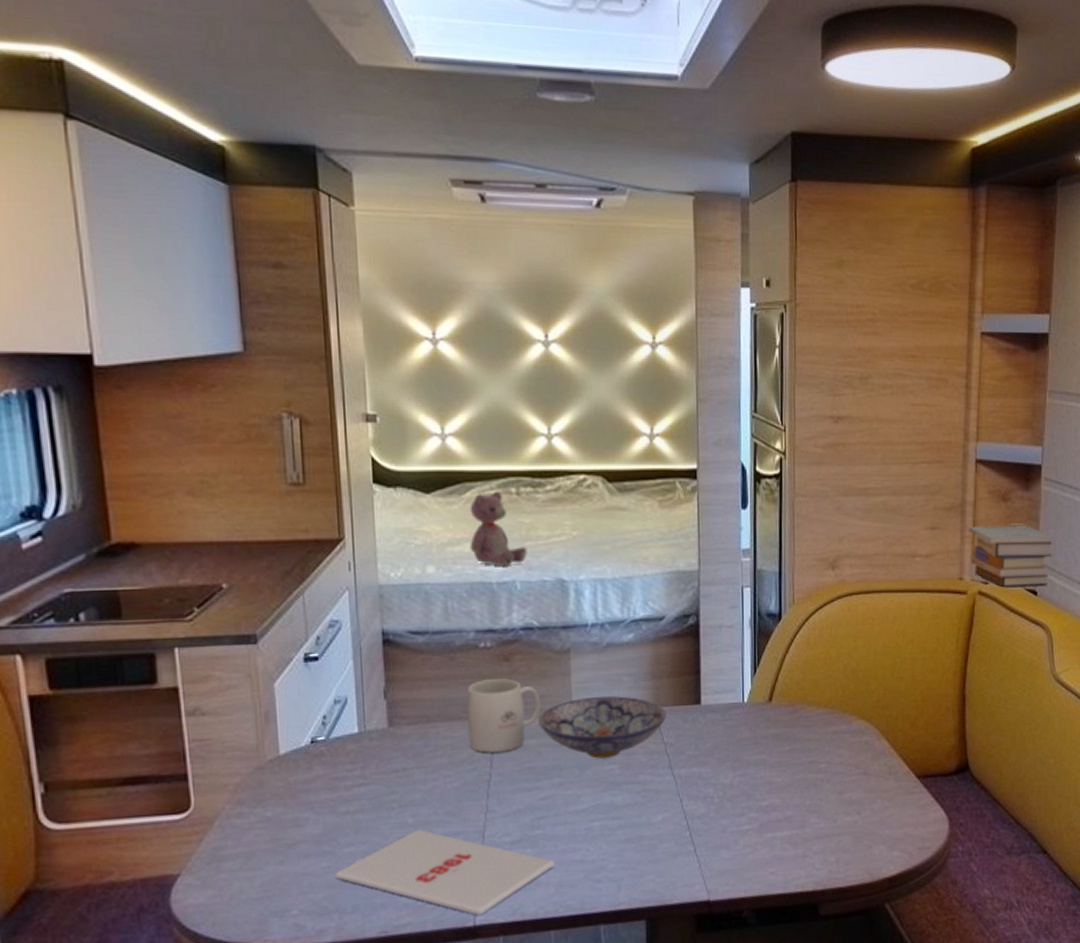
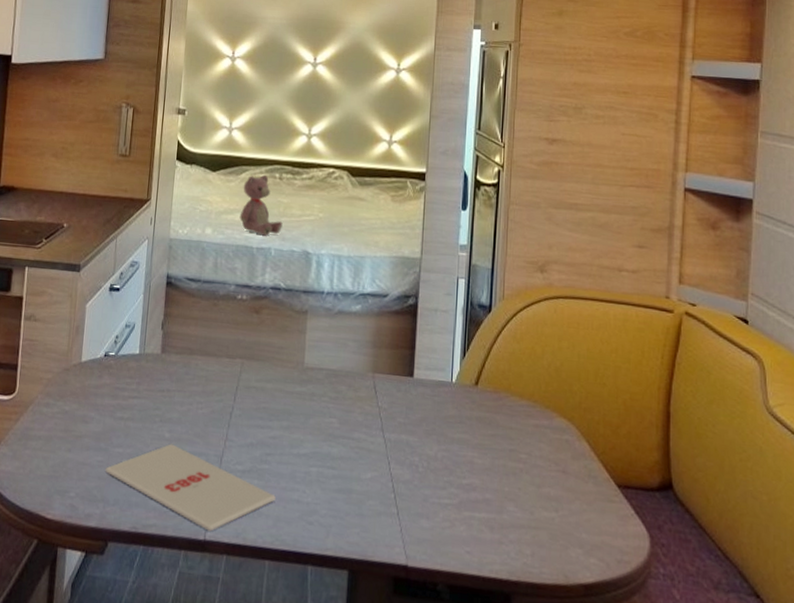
mug: present [466,678,541,753] -> none [219,326,280,391]
bowl: present [538,696,666,759] -> none [276,354,383,412]
books: present [968,523,1054,587] -> none [676,248,766,316]

